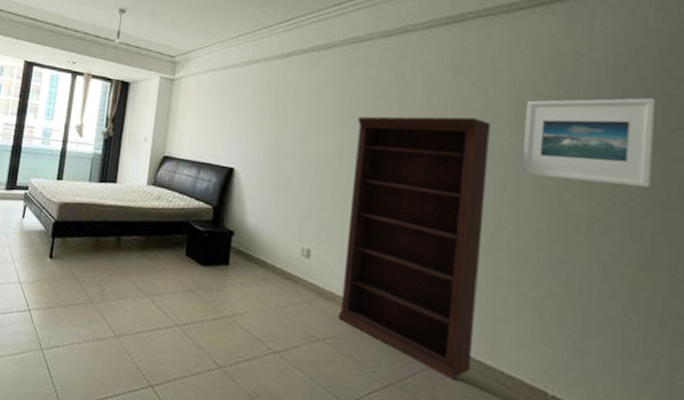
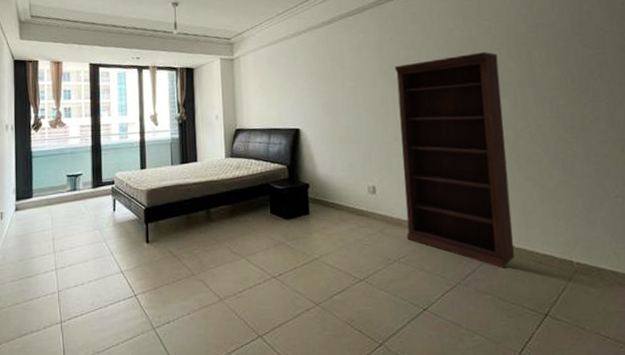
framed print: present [522,97,656,188] -> none [521,15,618,91]

